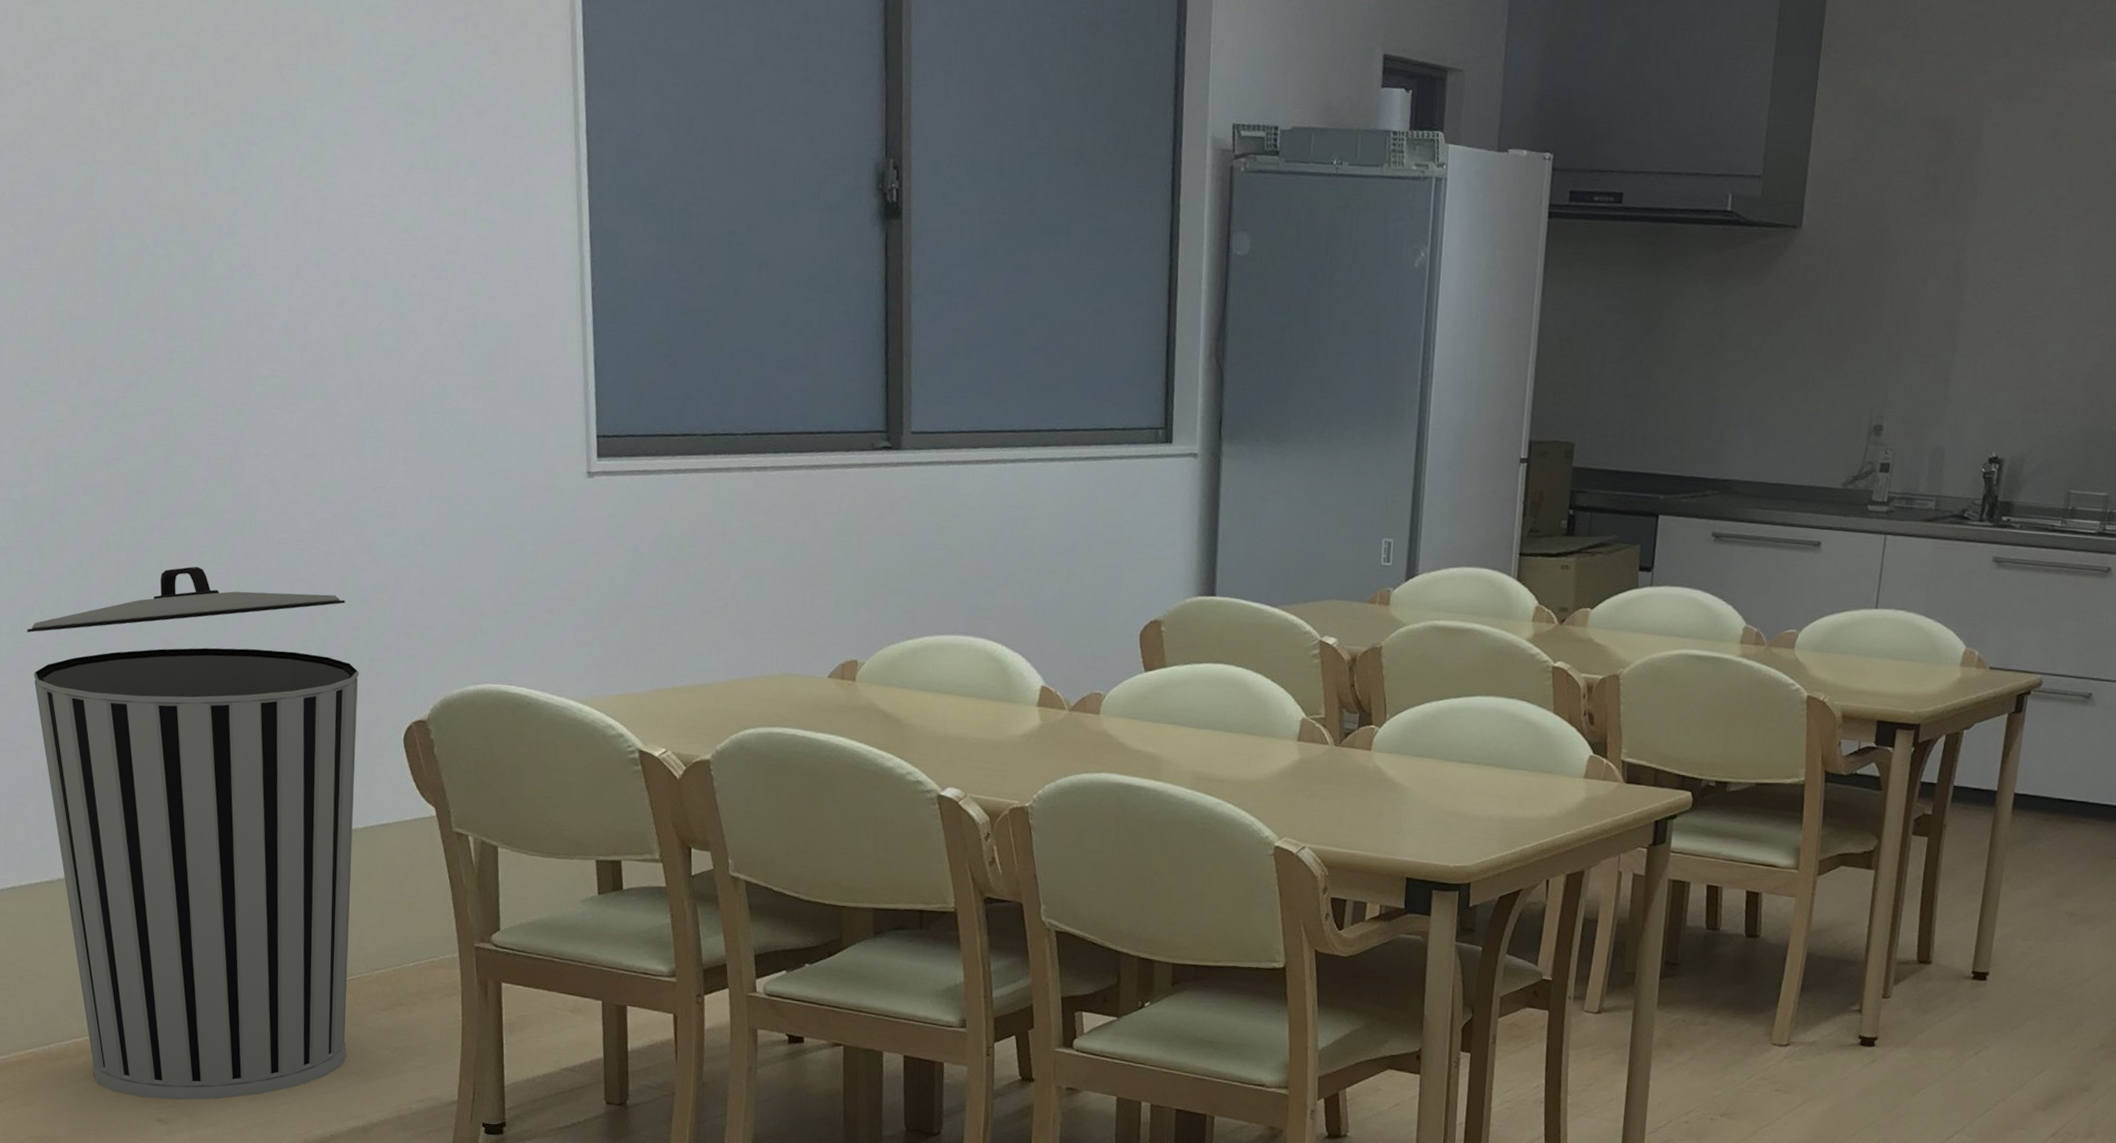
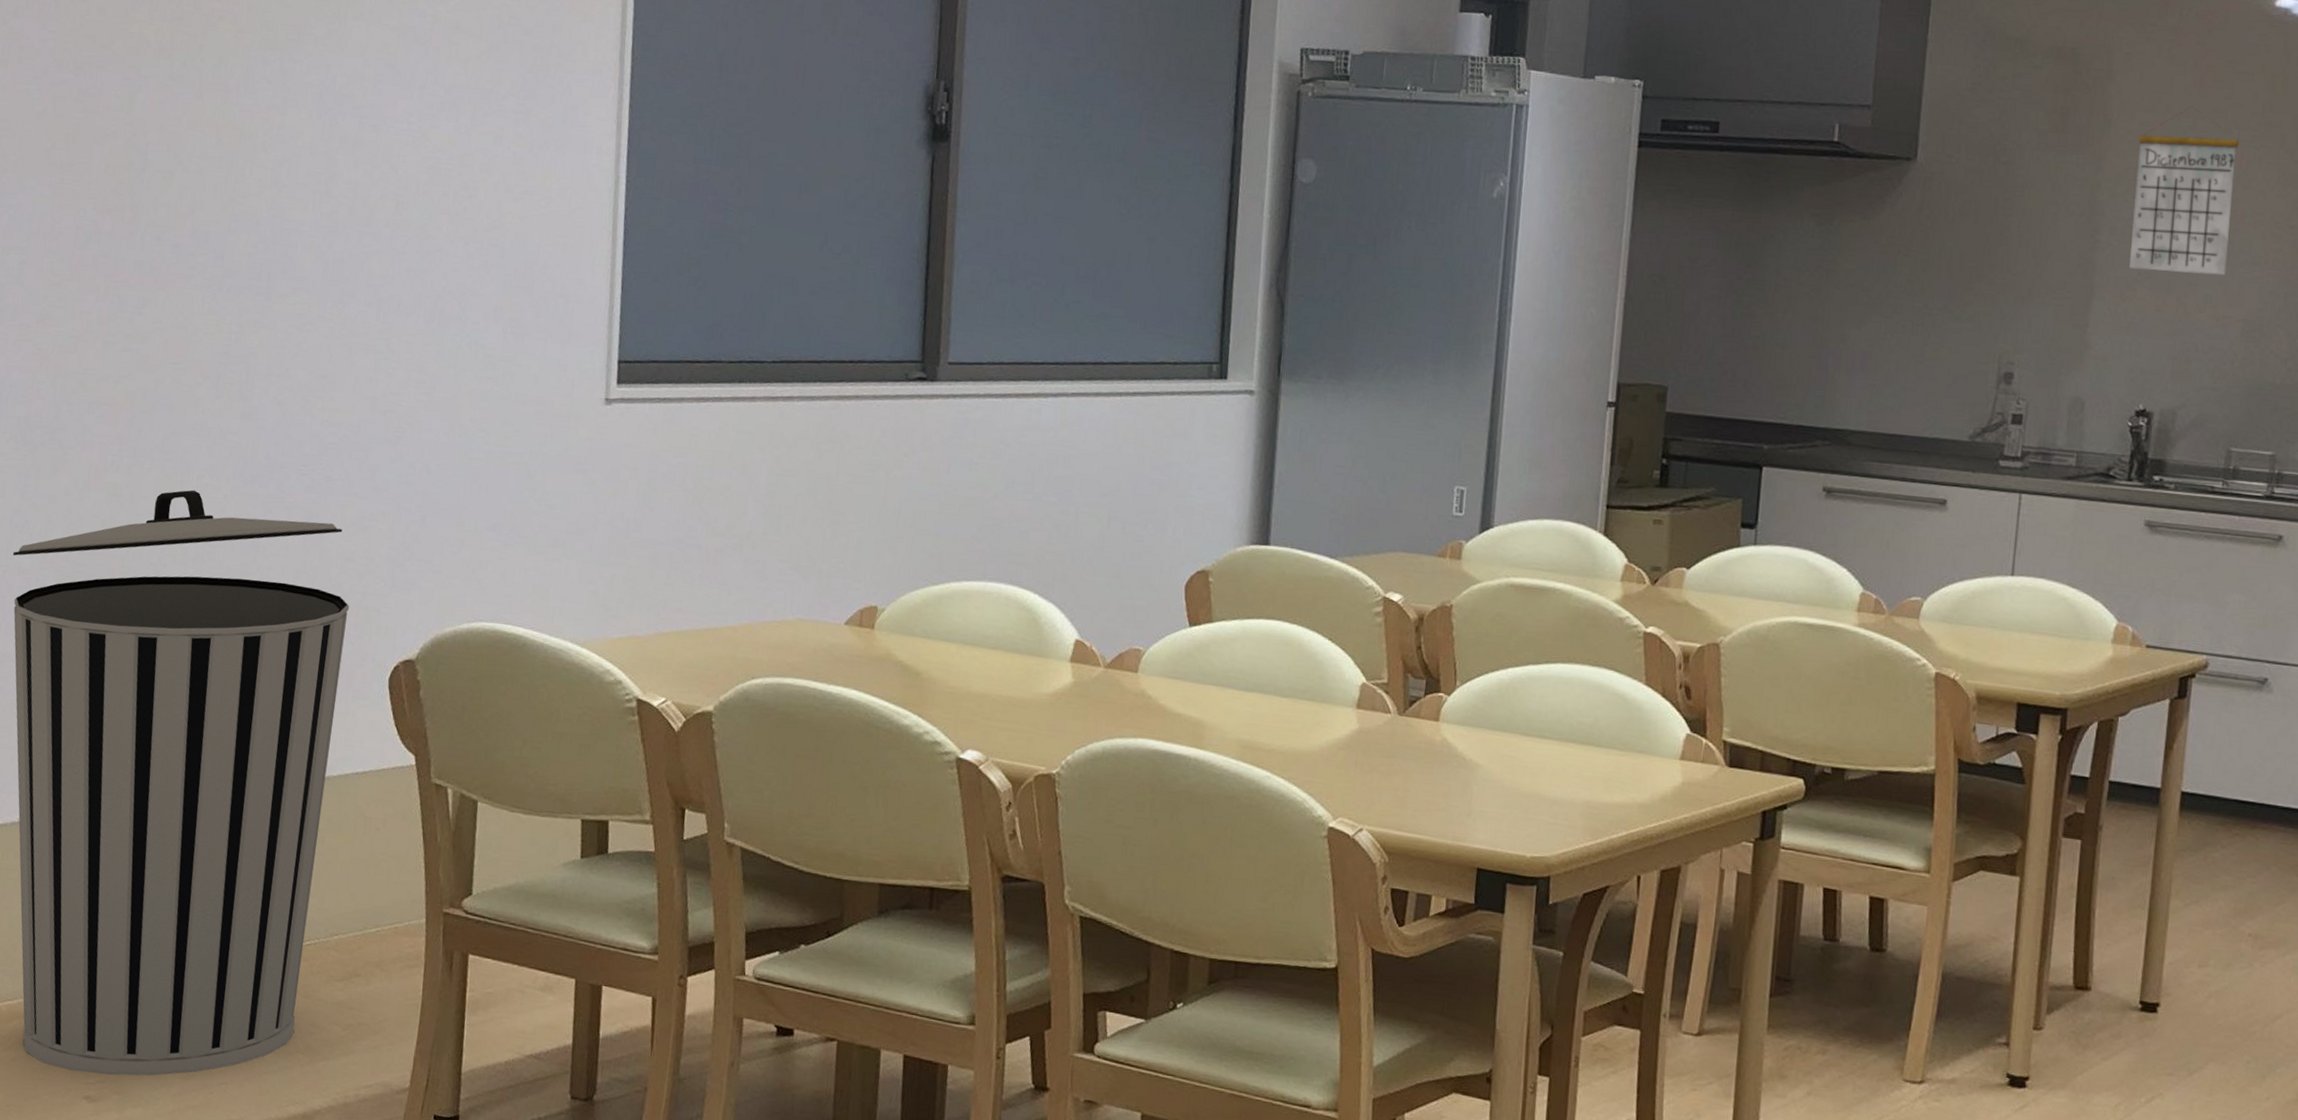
calendar: none [1988,174,2091,333] -> present [2129,106,2239,276]

